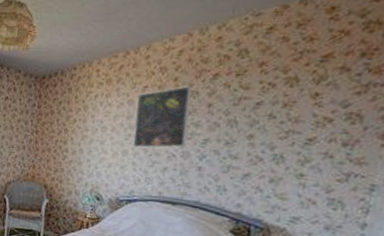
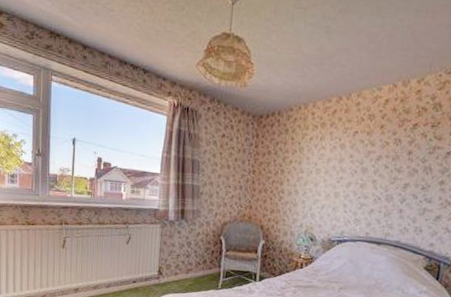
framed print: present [132,86,192,148] -> none [344,134,396,191]

